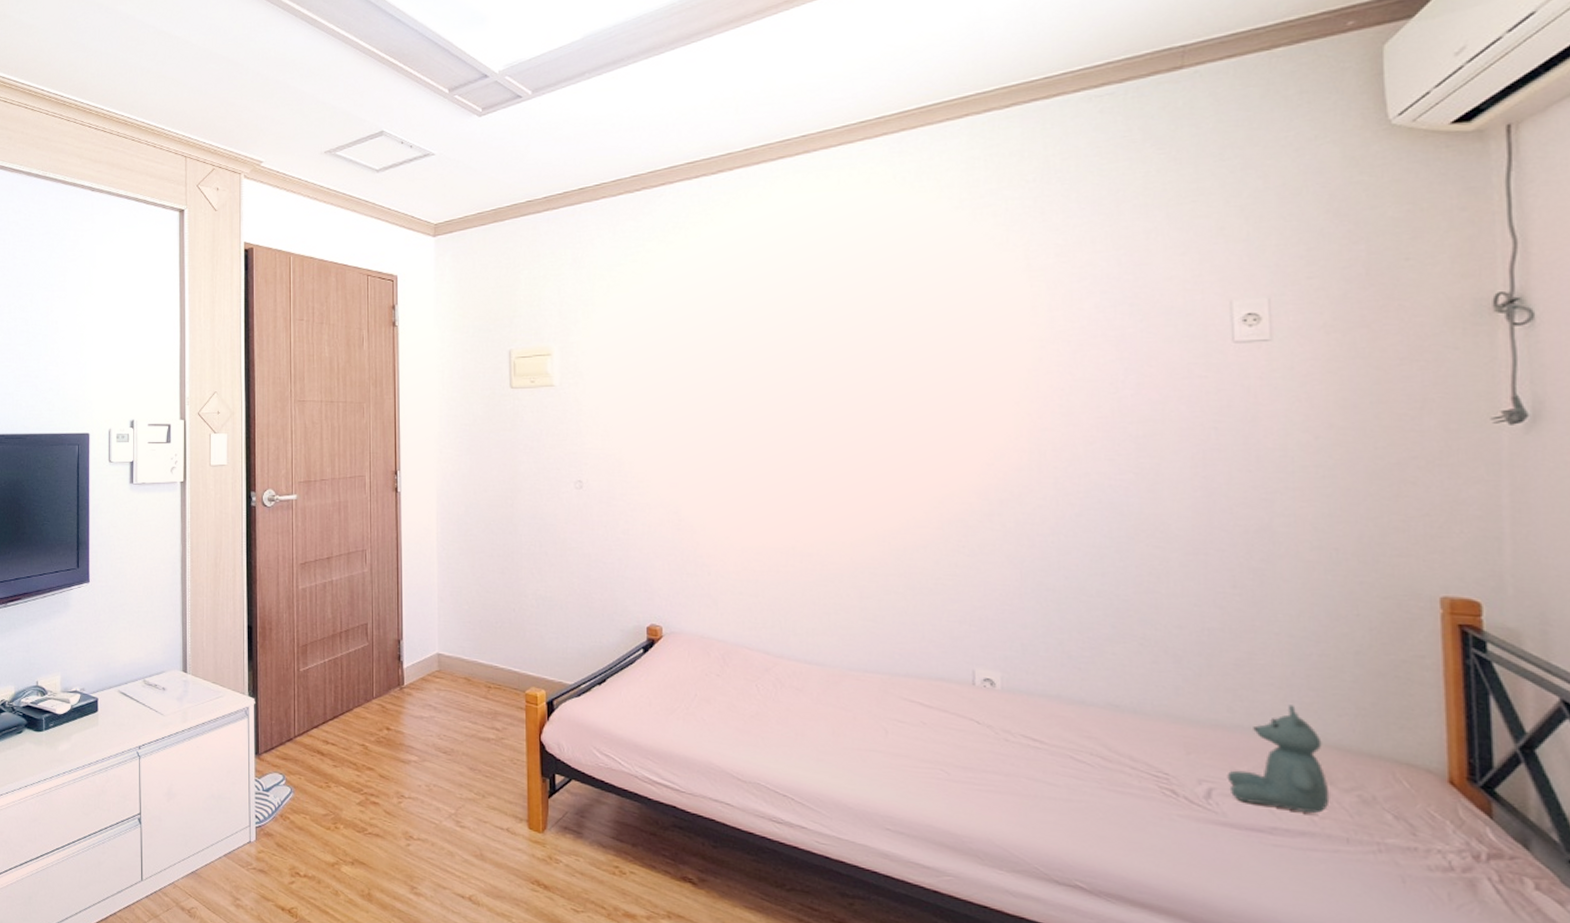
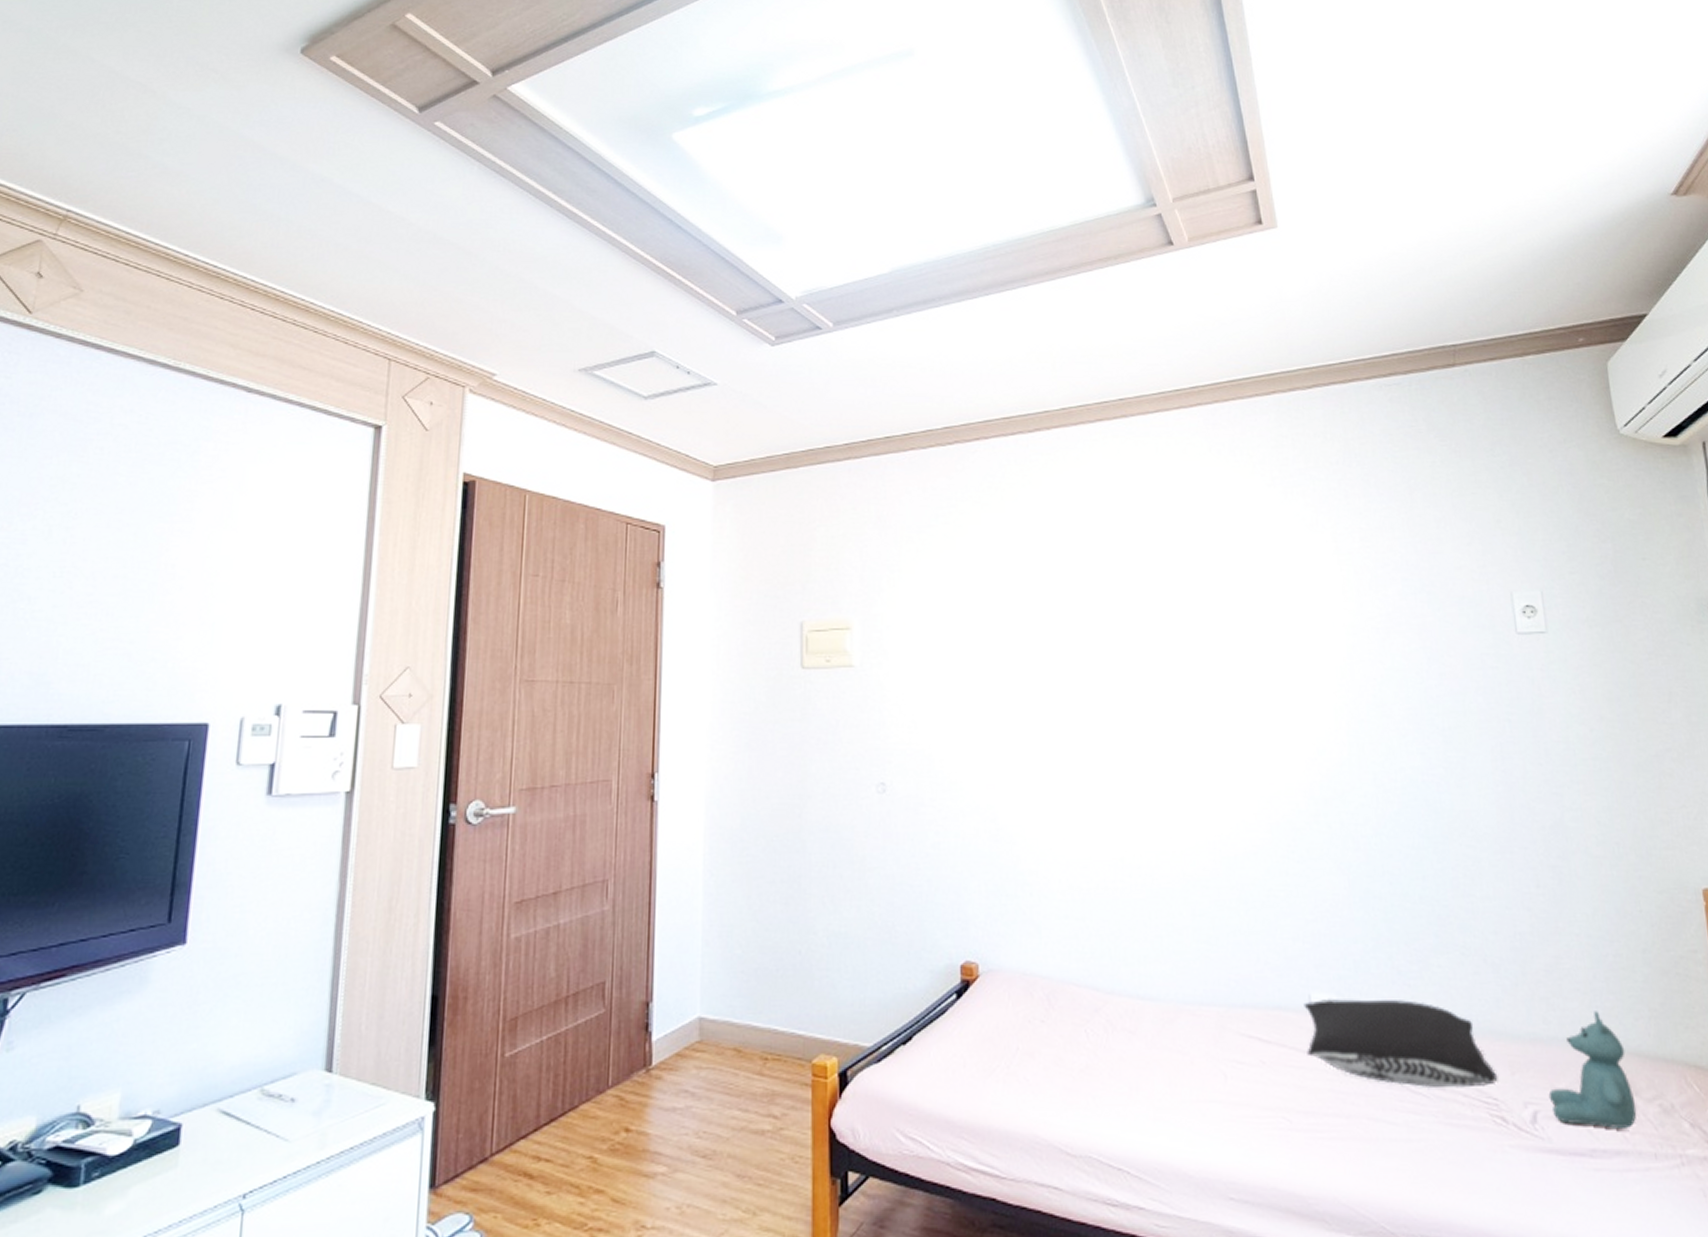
pillow: none [967,674,1171,762] -> present [1304,998,1498,1089]

